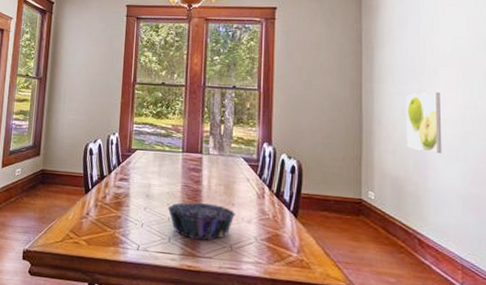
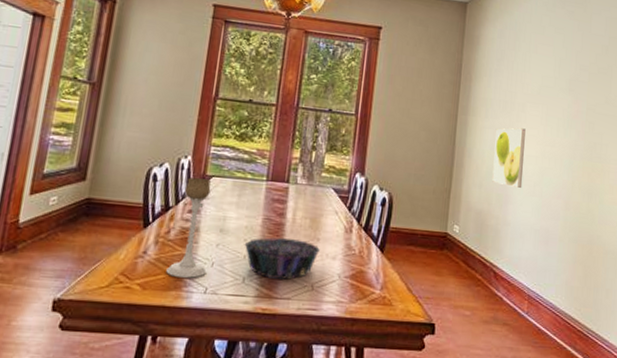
candle holder: none [105,151,138,237] -> present [166,177,211,278]

